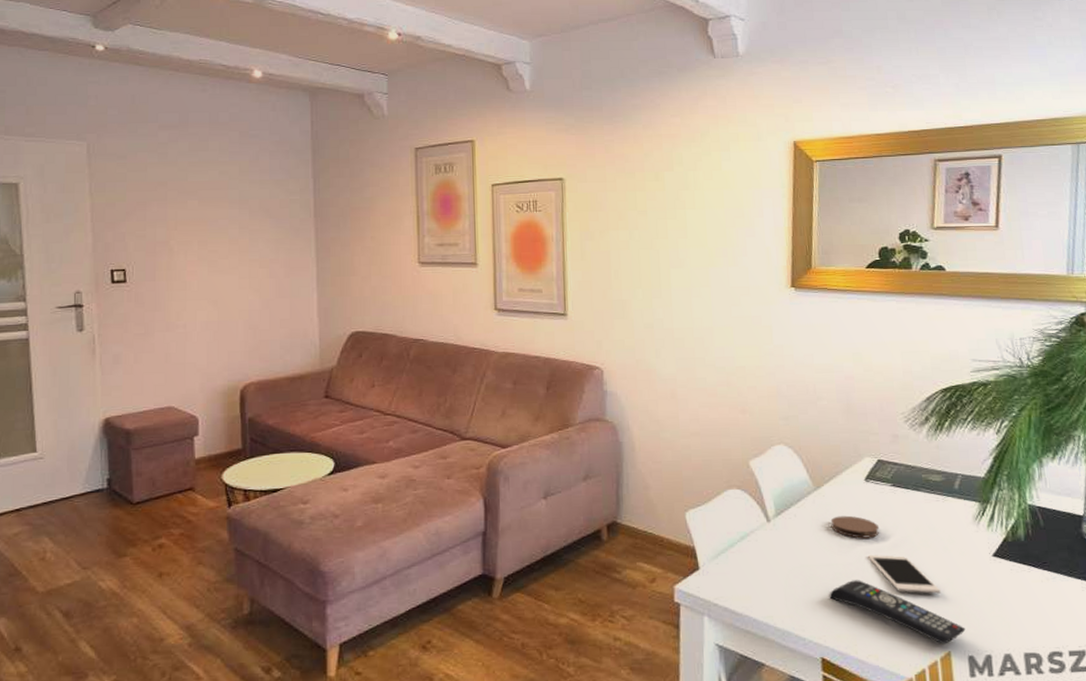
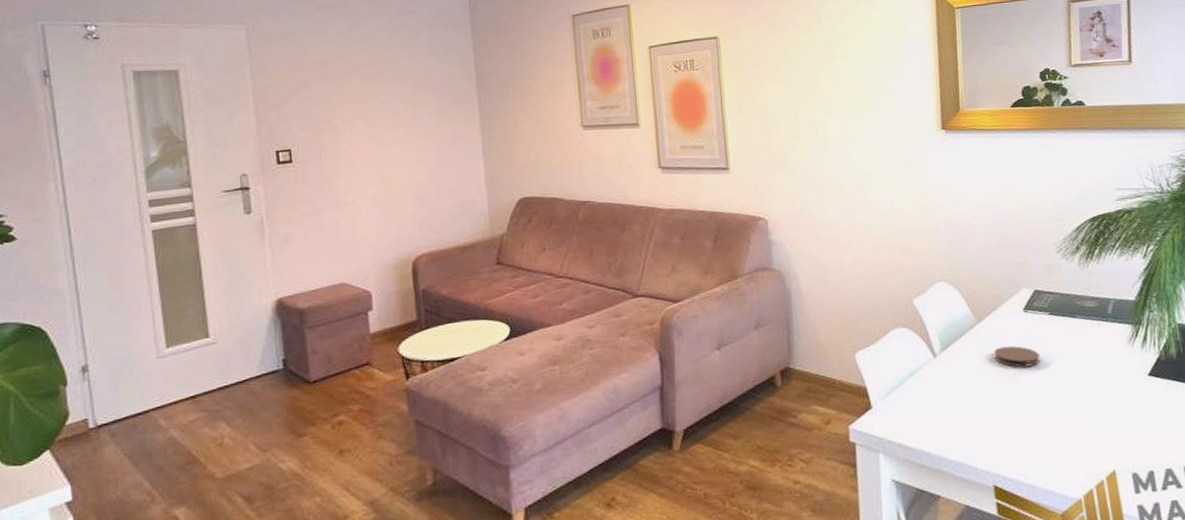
remote control: present [829,580,966,645] -> none [997,407,1128,464]
cell phone: present [867,555,941,594] -> none [1030,381,1102,417]

